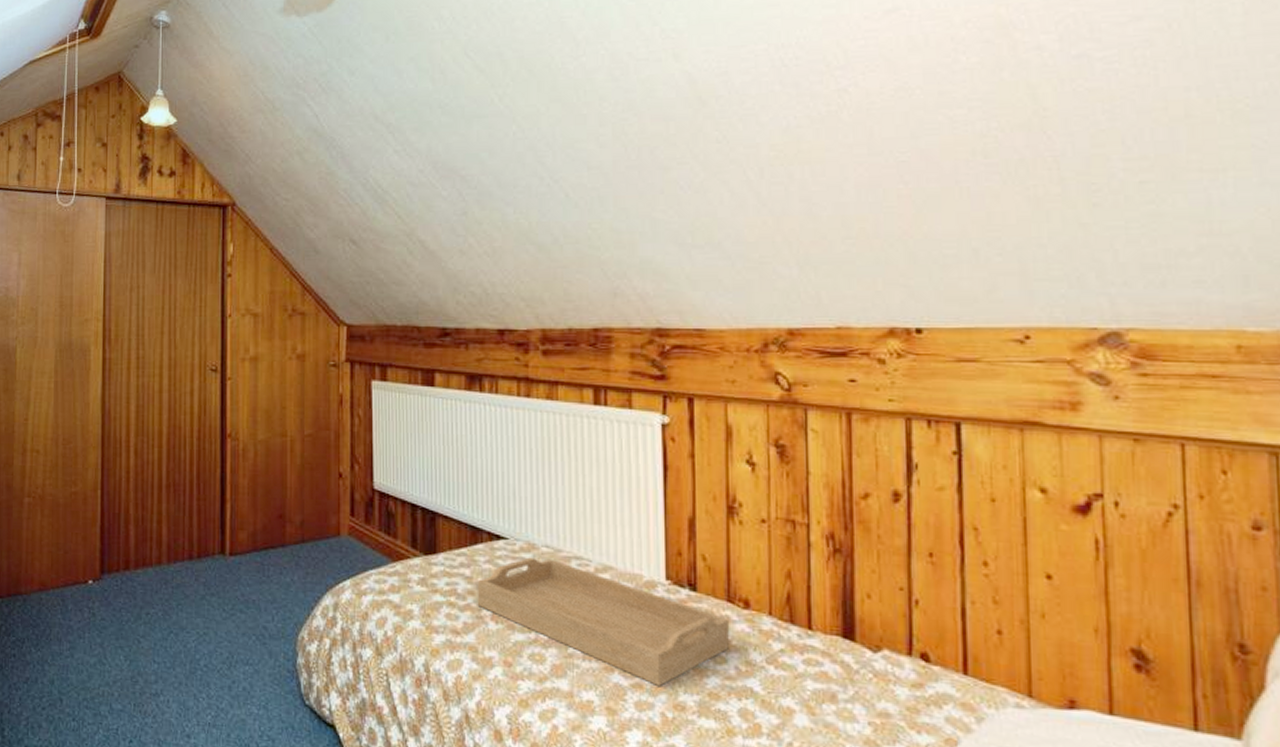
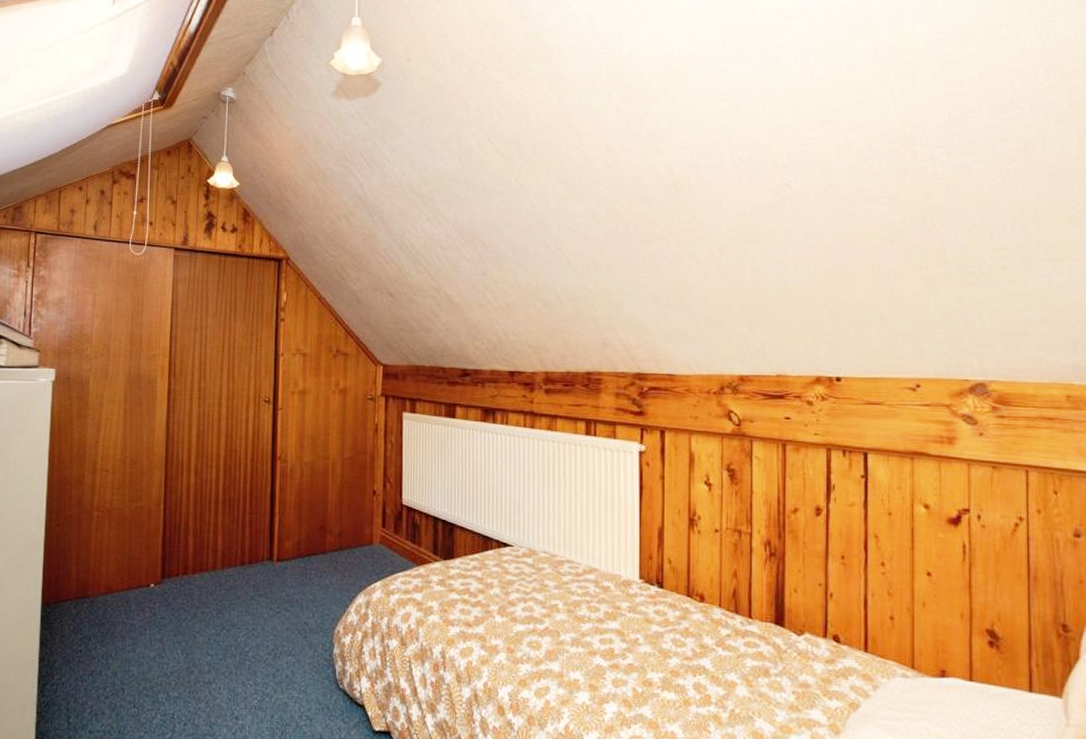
serving tray: present [477,557,731,686] -> none [486,561,689,666]

